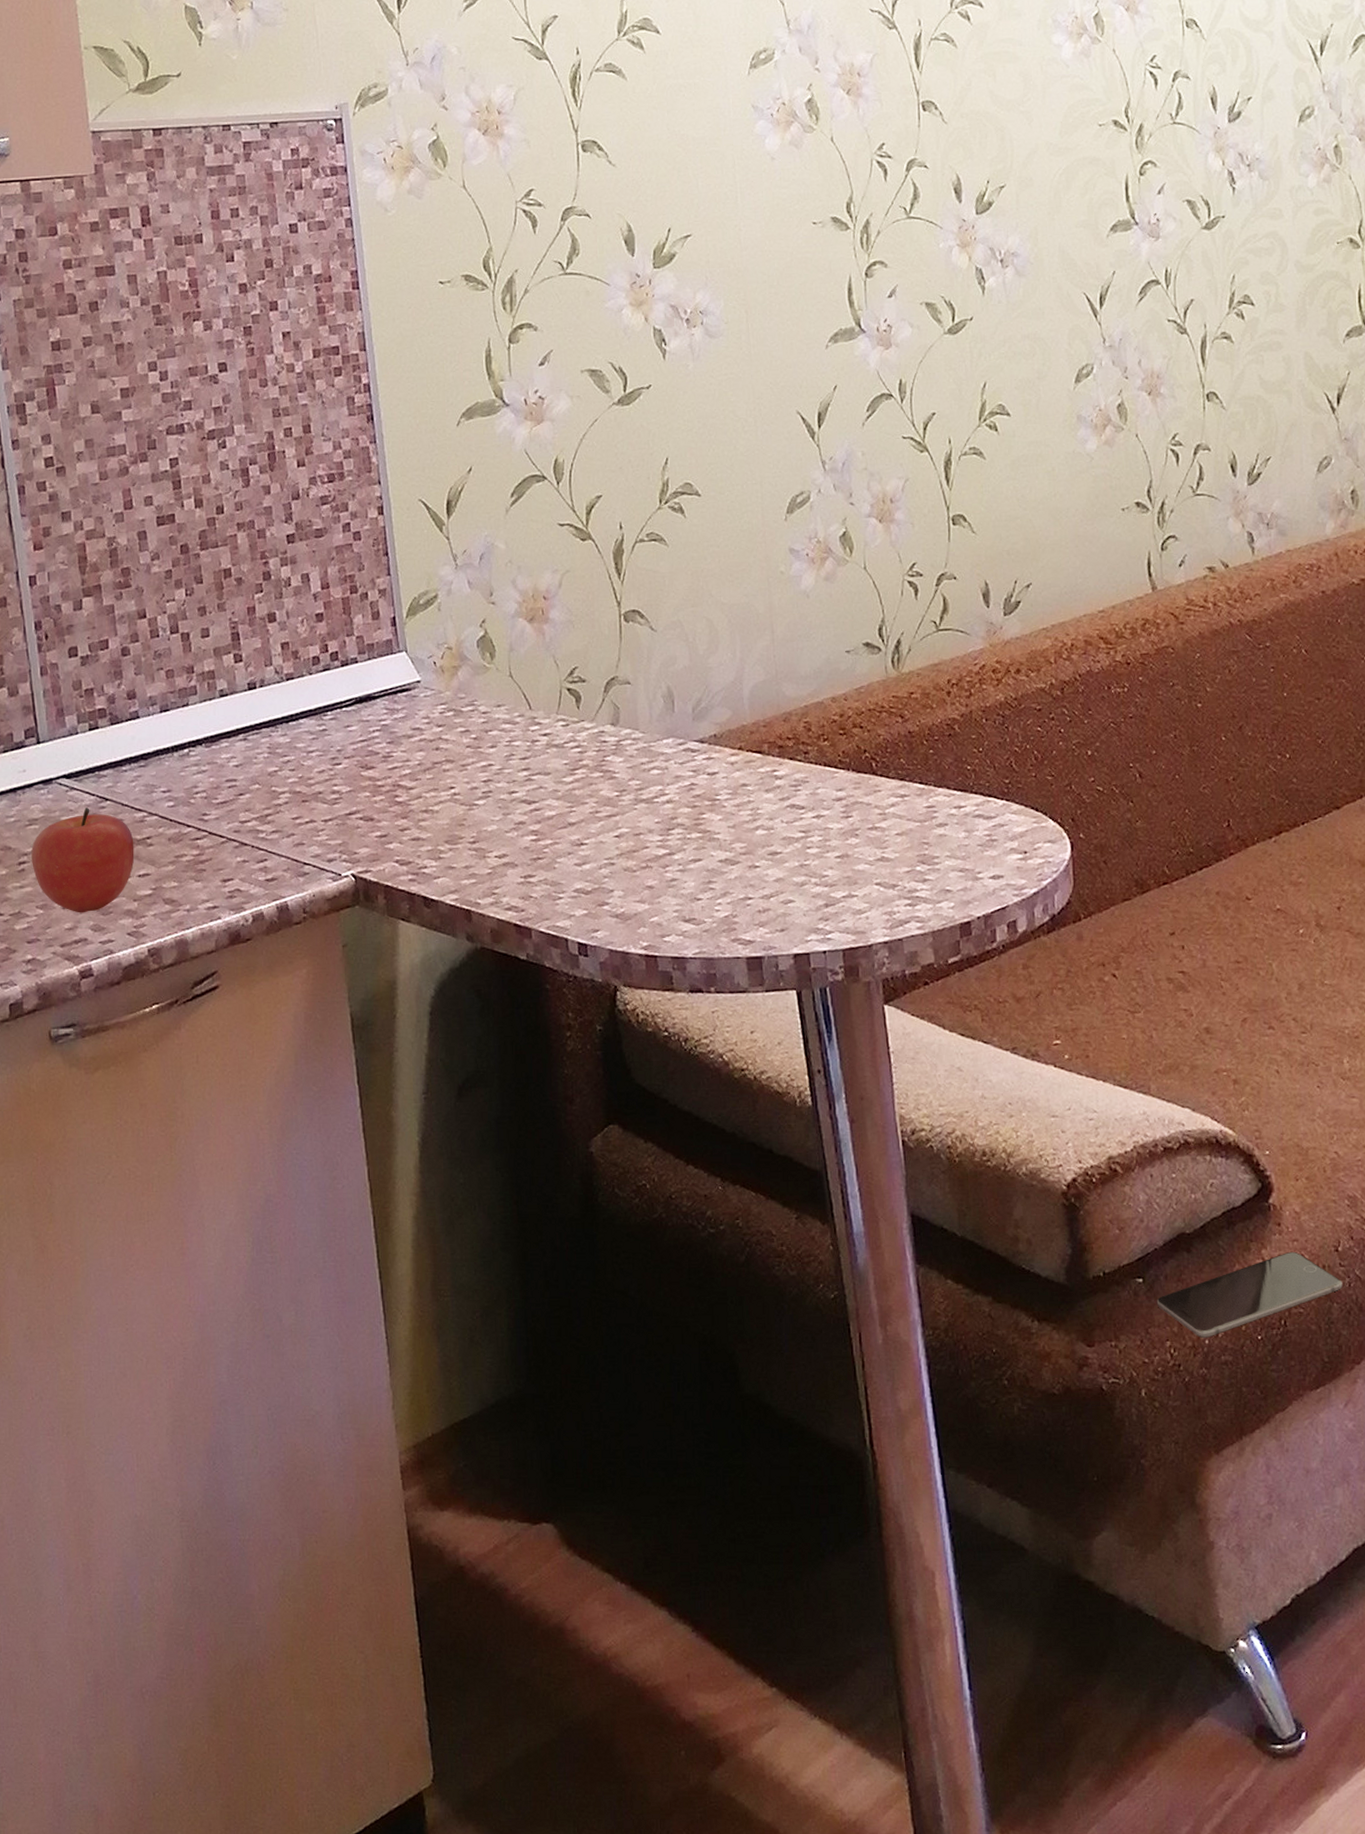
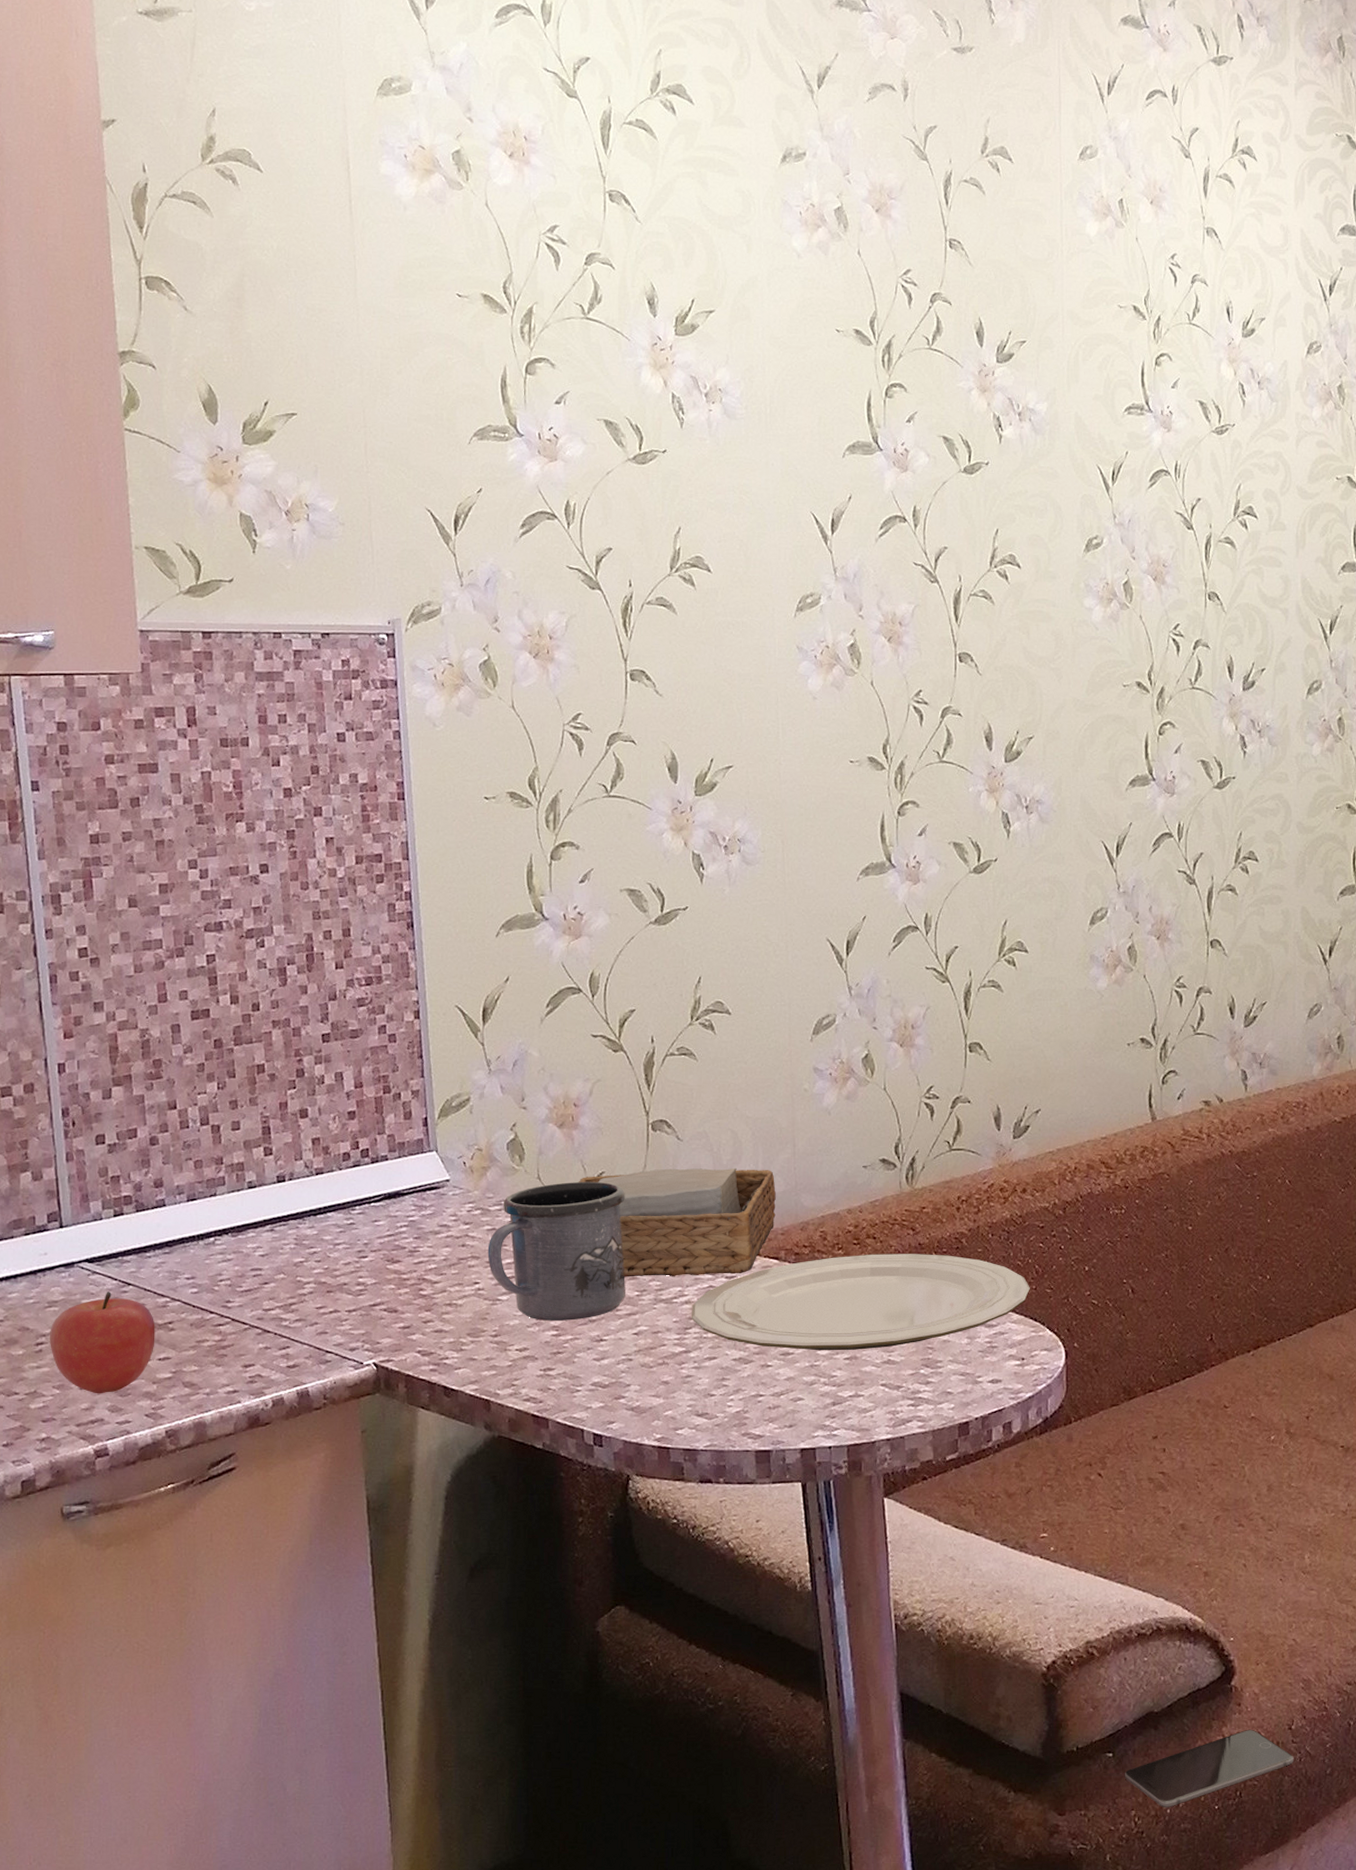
mug: none [462,677,606,825] -> present [487,1181,626,1321]
napkin holder: none [552,657,757,777] -> present [579,1167,776,1277]
plate: none [674,742,1029,849] -> present [692,1254,1030,1351]

